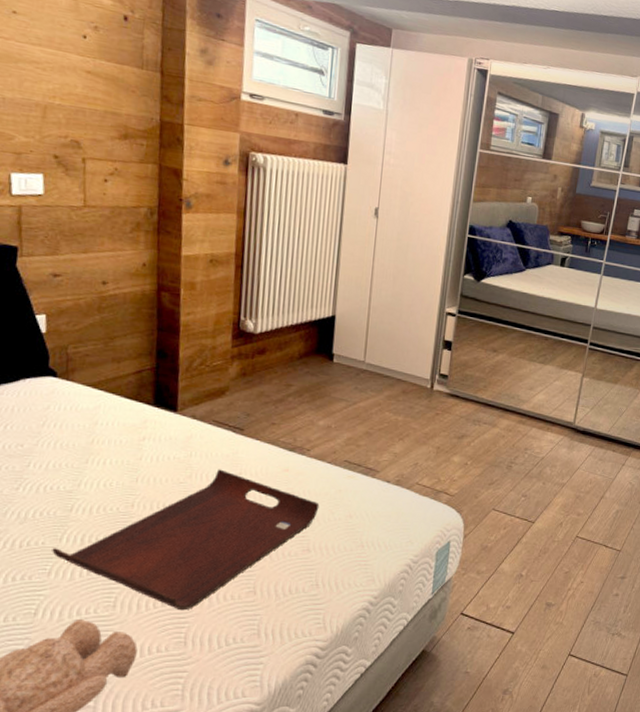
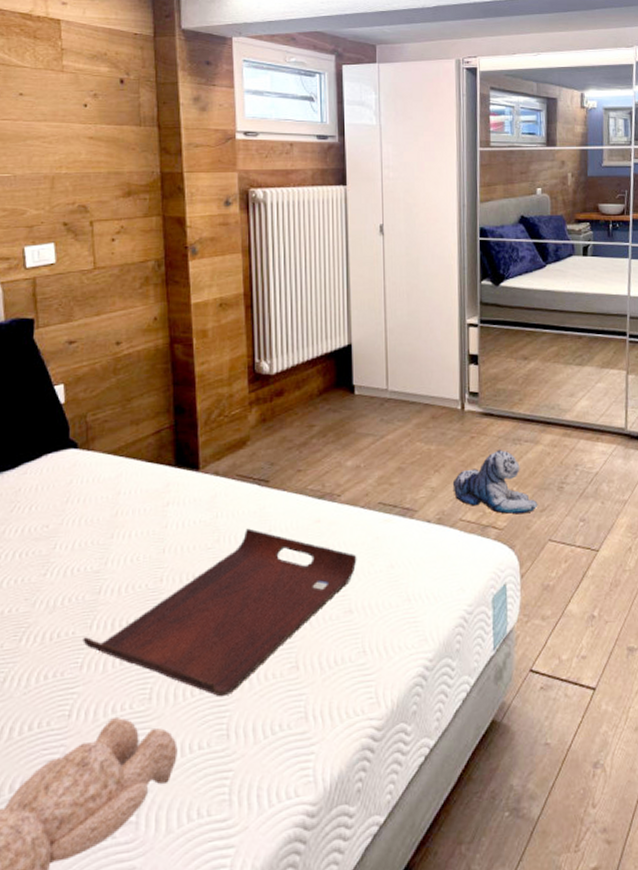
plush toy: none [414,428,488,485] -> present [452,450,538,515]

